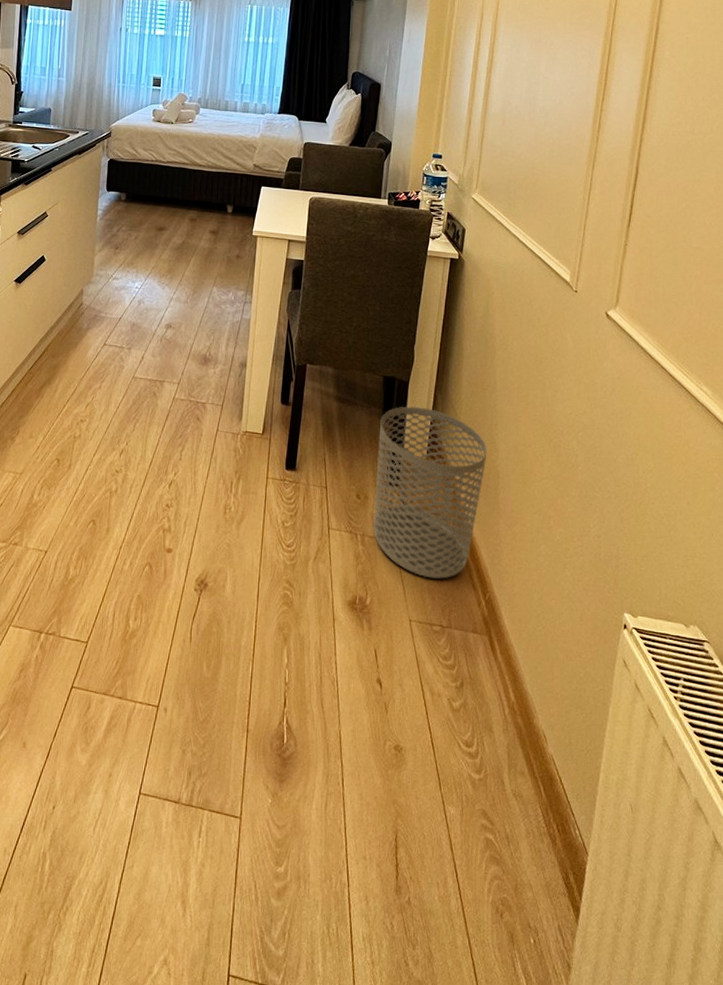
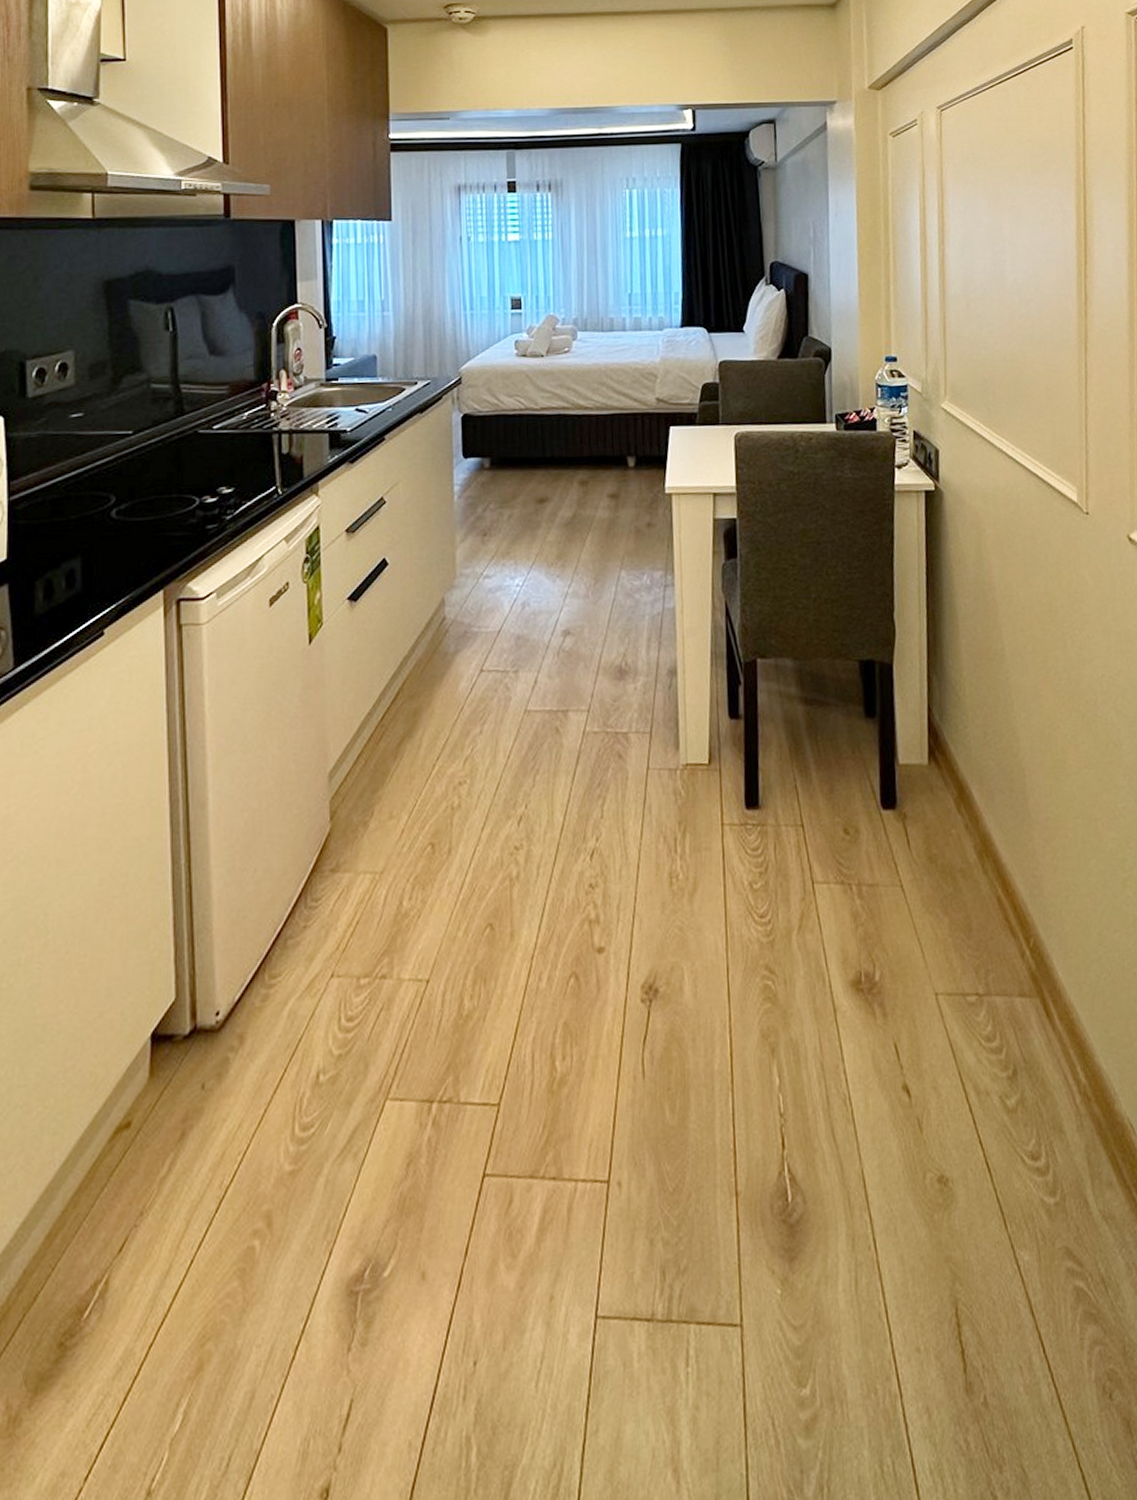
waste bin: present [372,406,488,579] -> none [861,695,1006,931]

